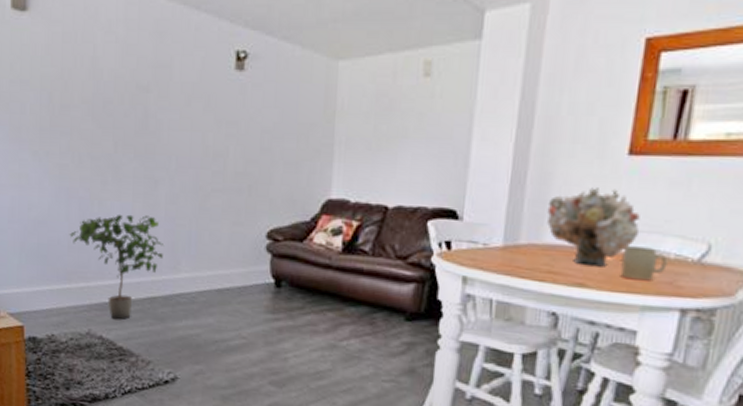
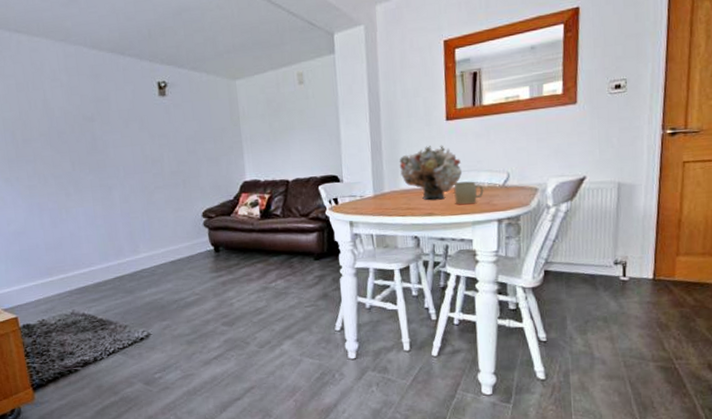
potted plant: present [69,214,163,320] -> none [45,214,124,299]

